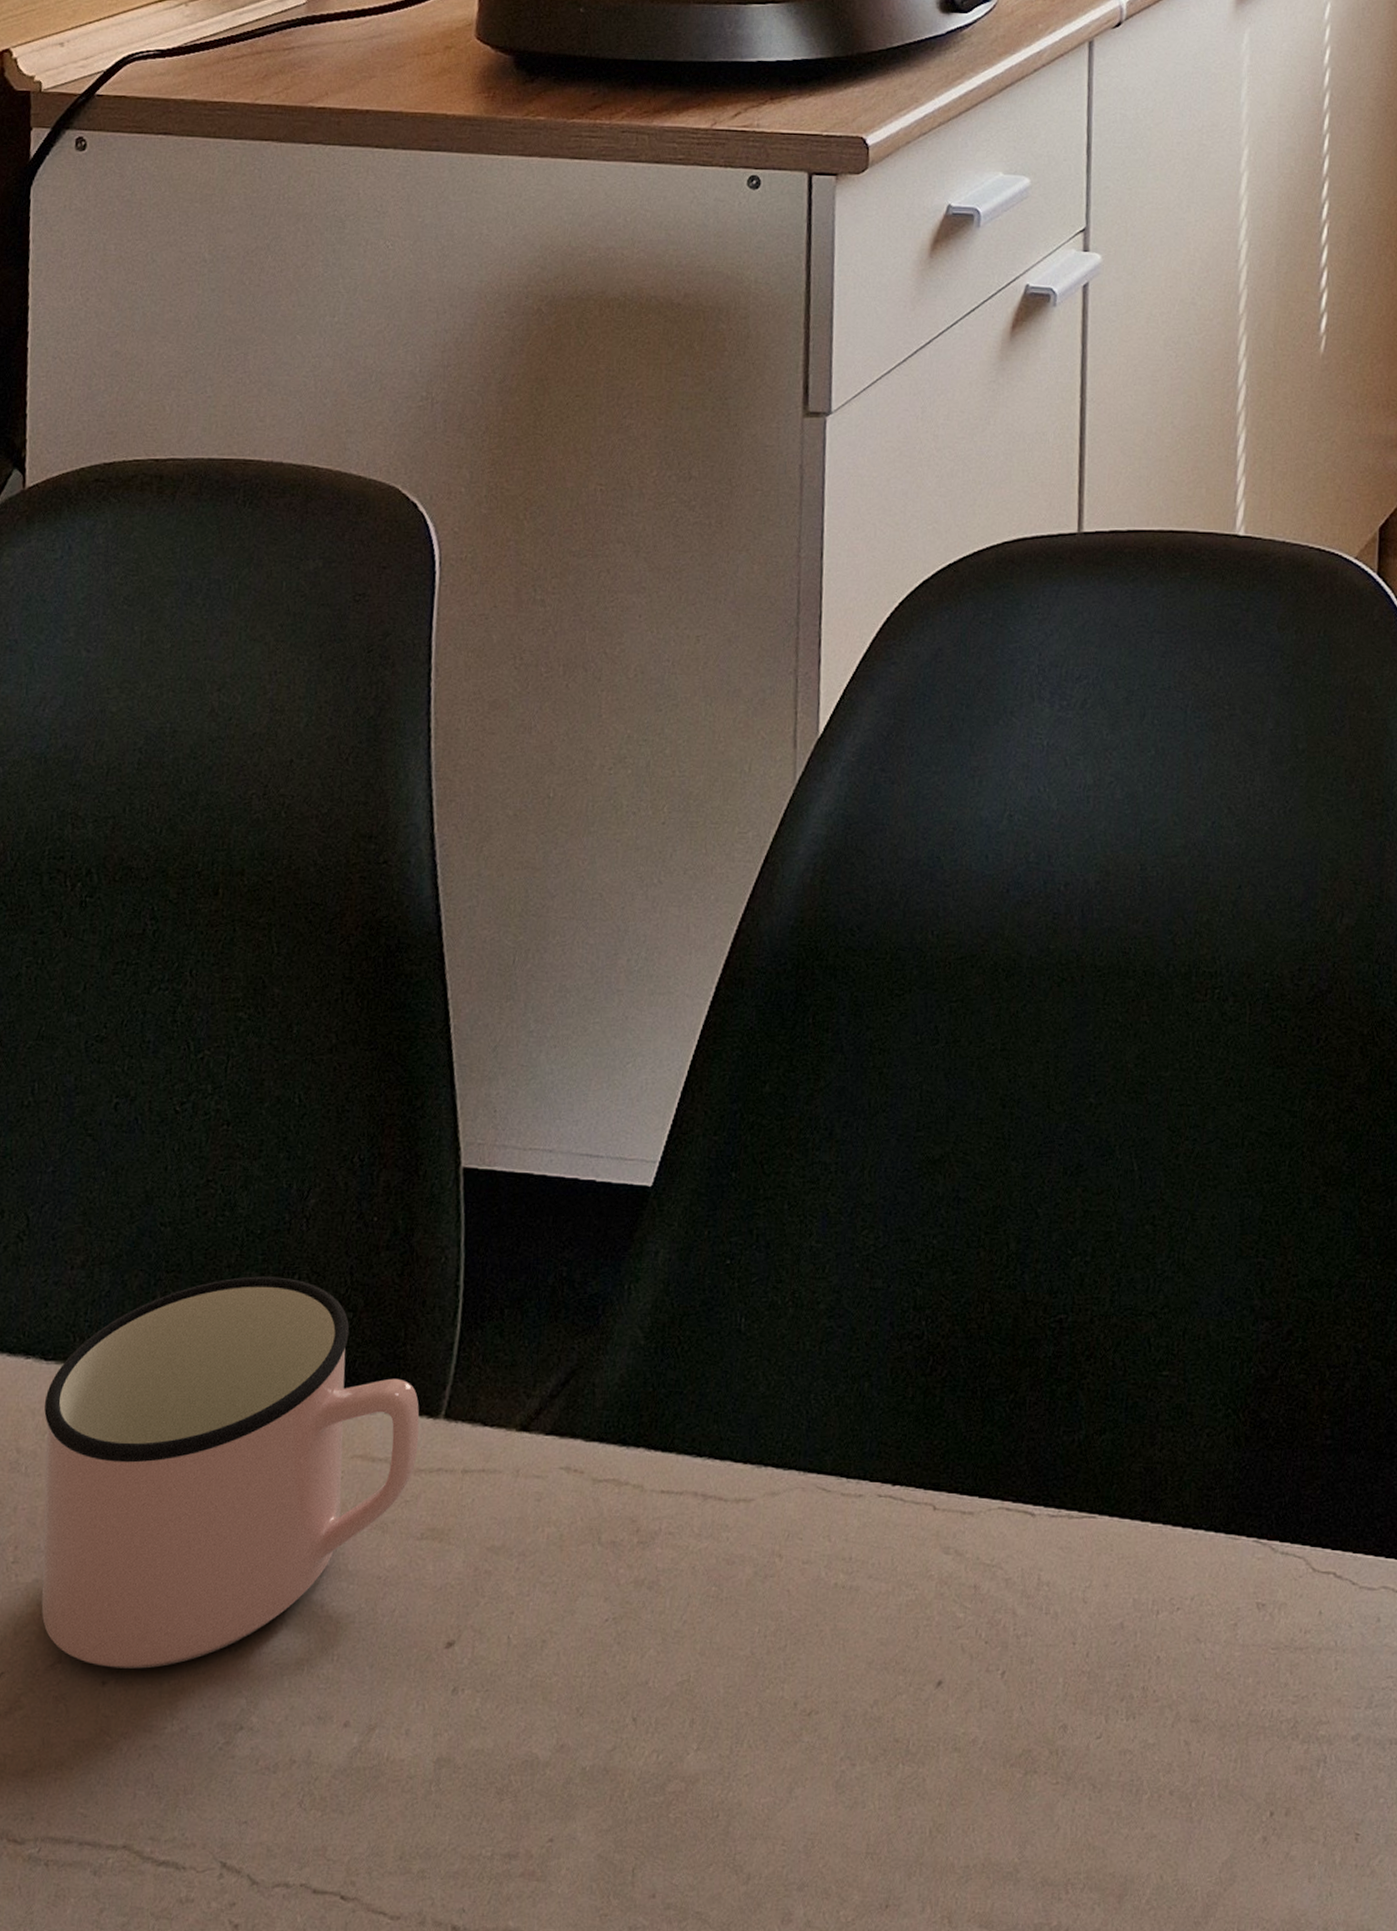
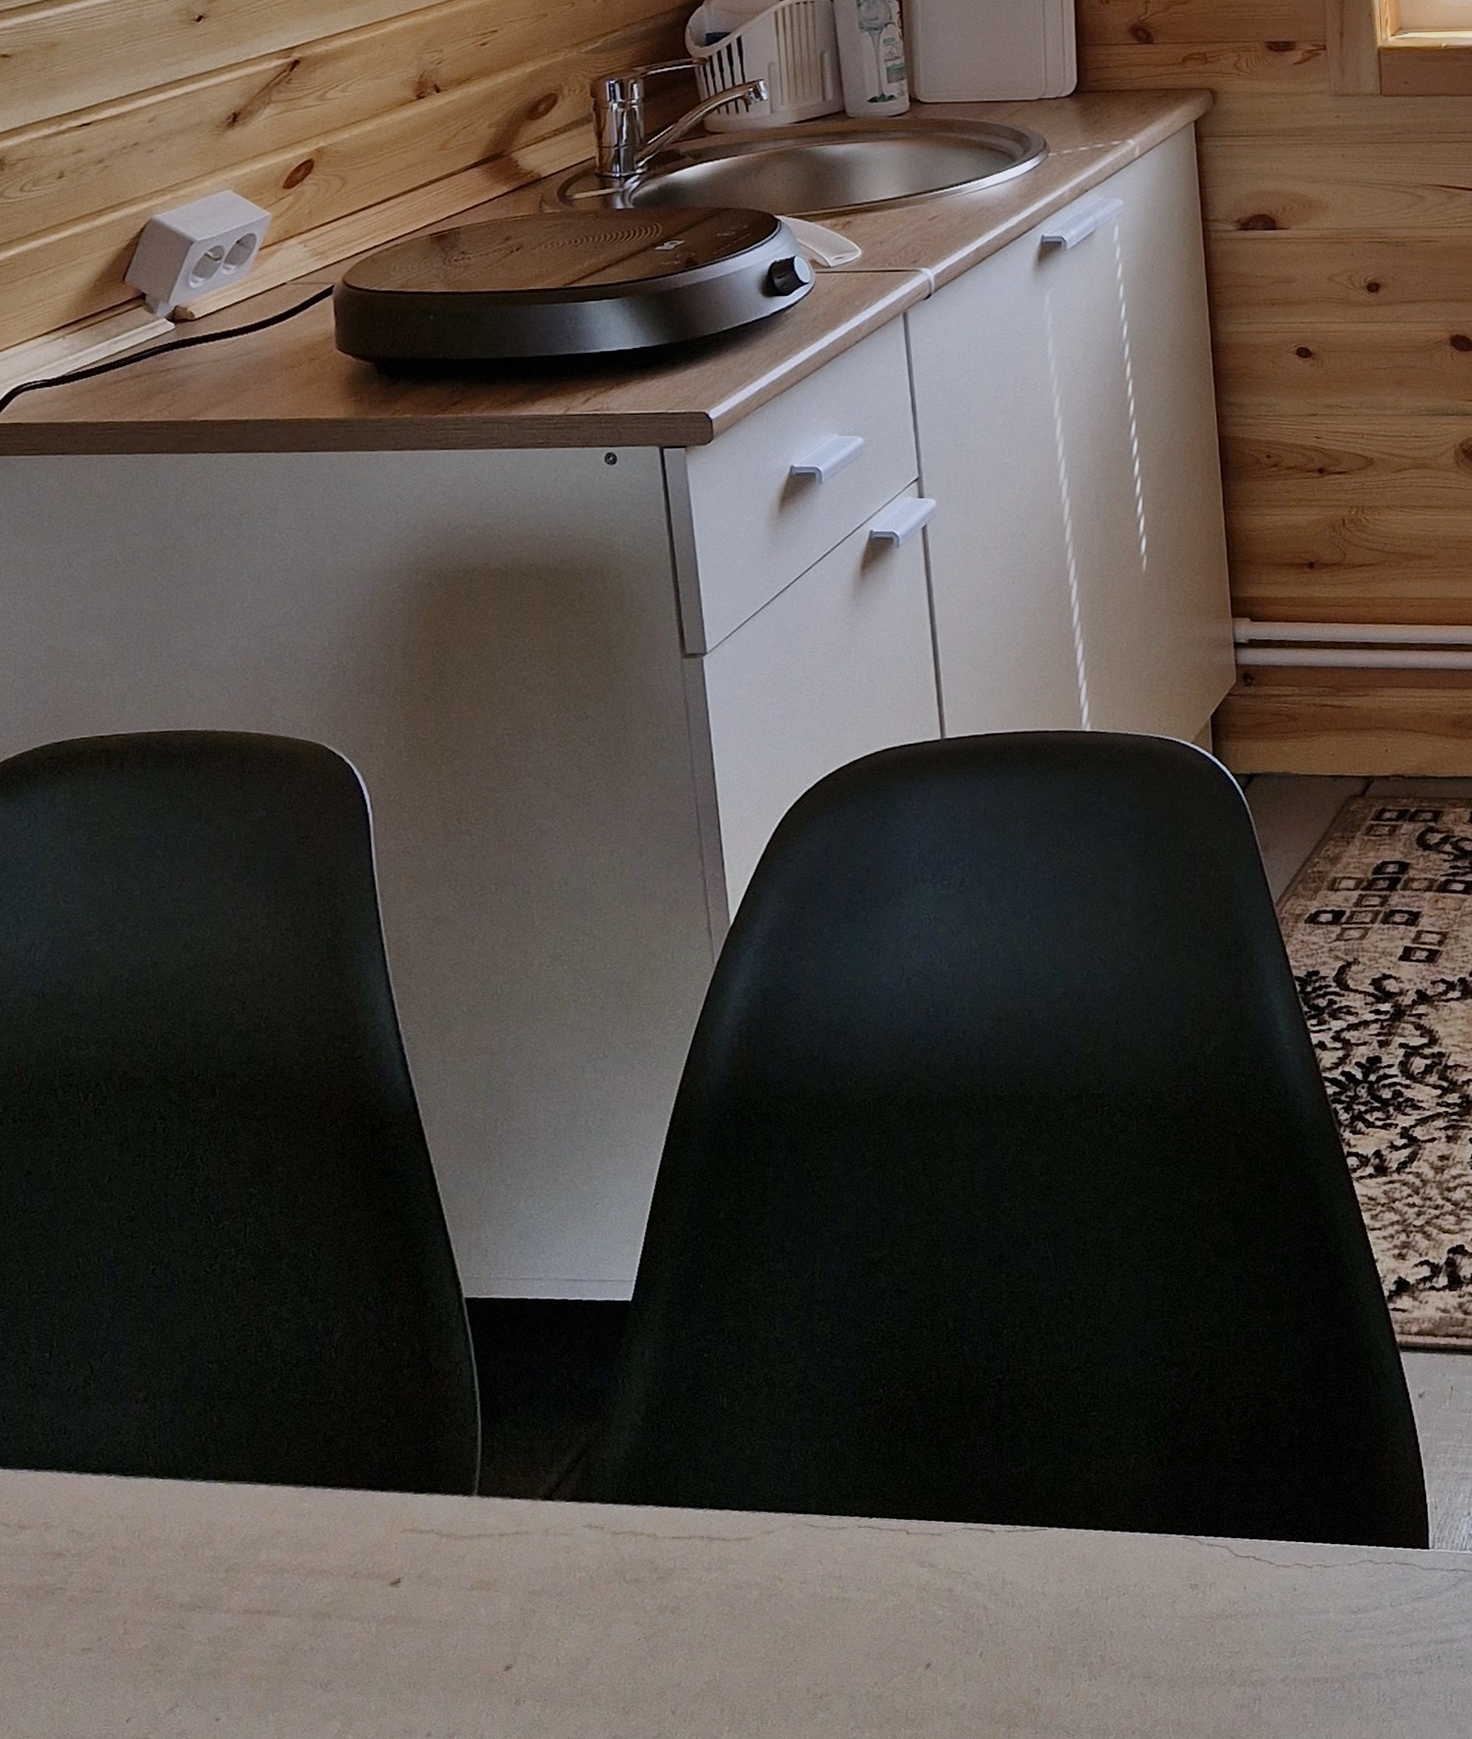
mug: present [41,1276,420,1669] -> none [130,1396,459,1708]

